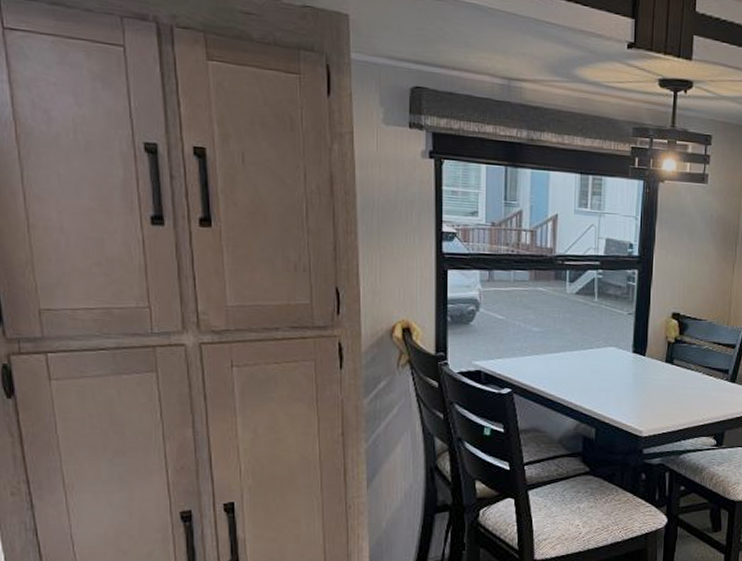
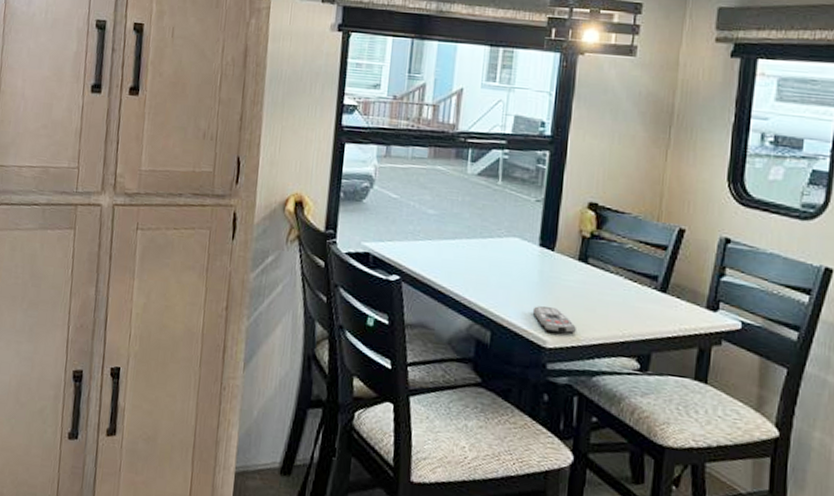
remote control: none [629,402,666,424] -> present [532,306,576,335]

